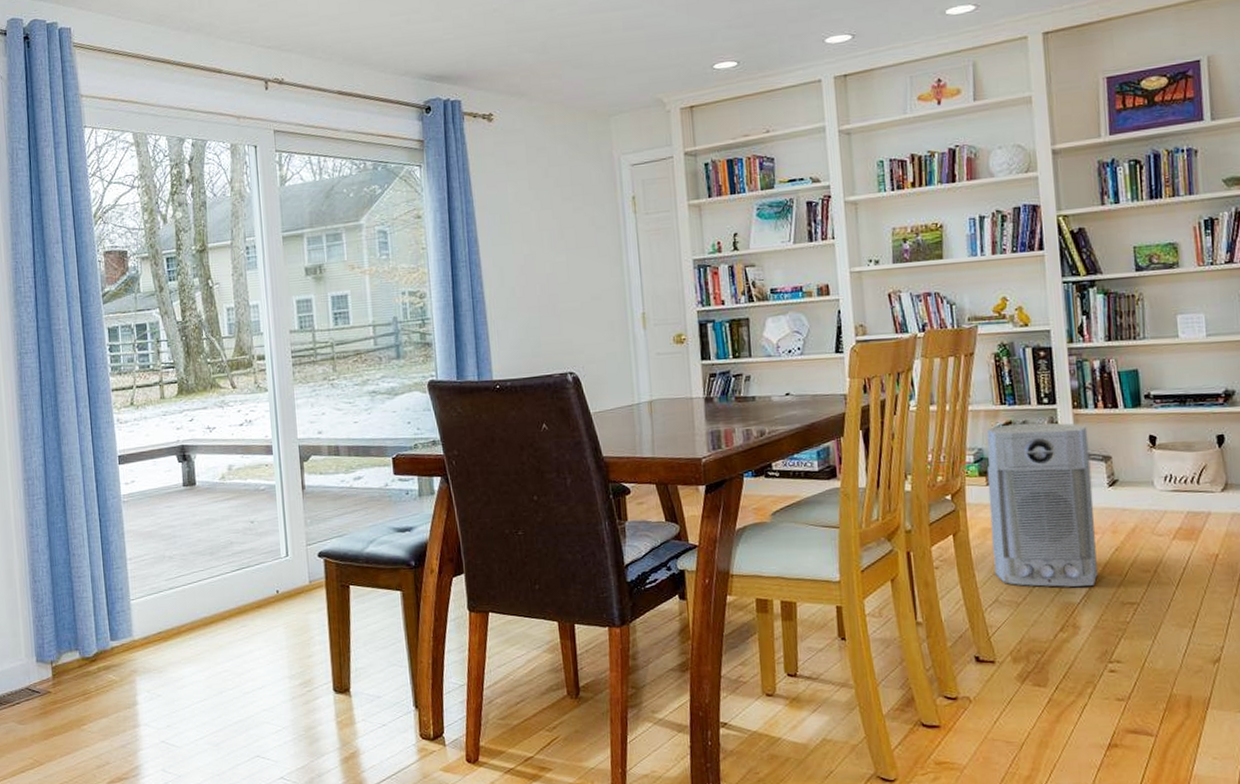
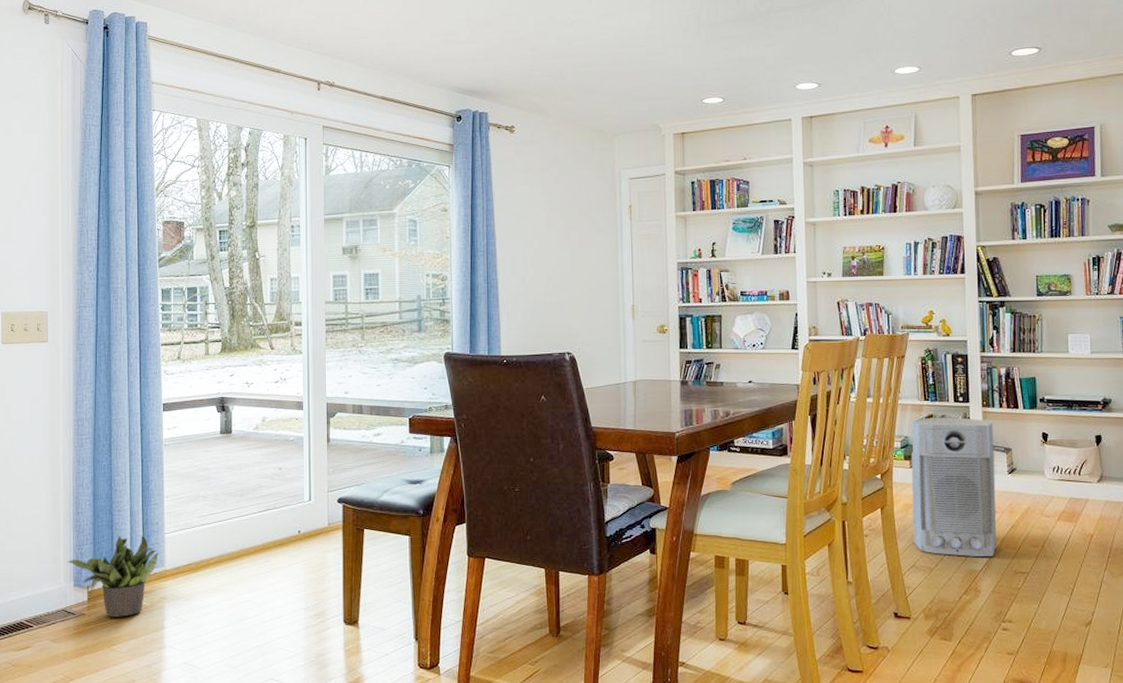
potted plant: none [27,602,125,694] -> present [66,534,159,617]

